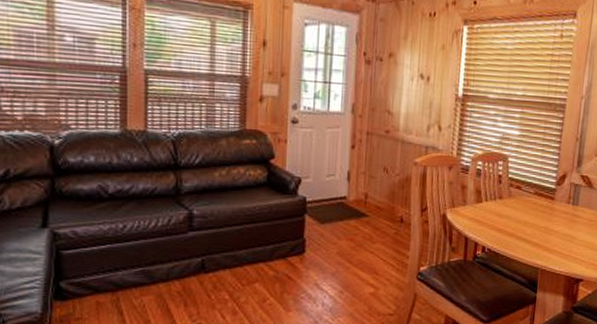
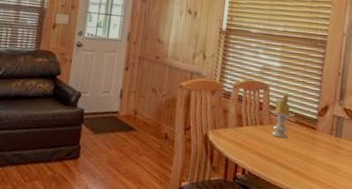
candle: none [509,163,534,211] -> present [270,92,295,139]

